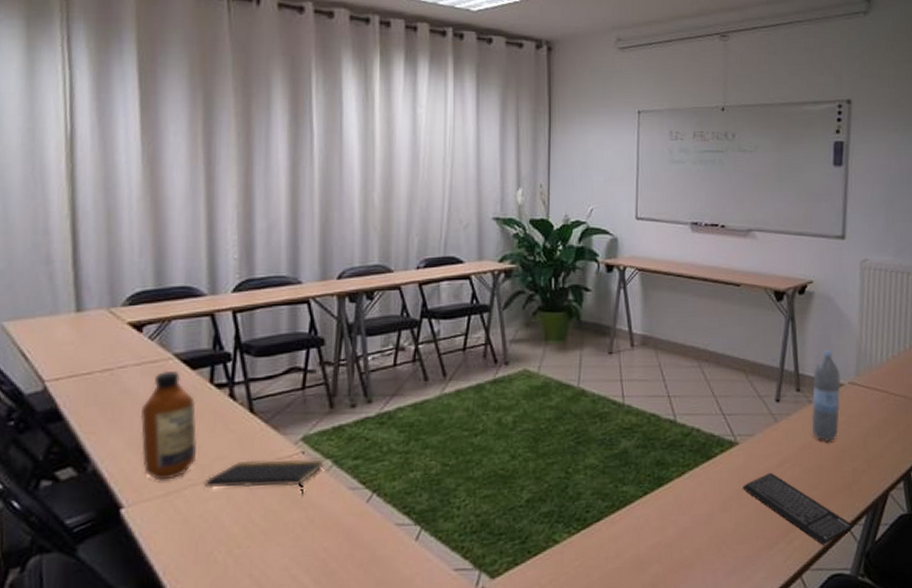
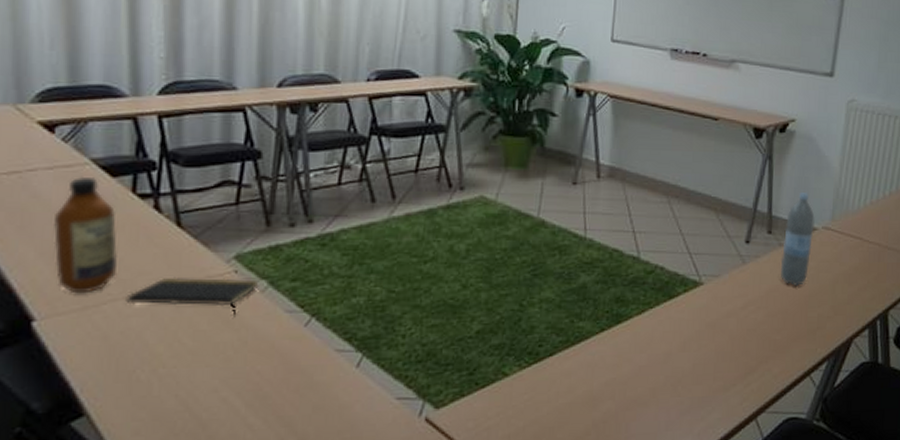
keyboard: present [743,473,853,545] -> none [704,315,813,389]

